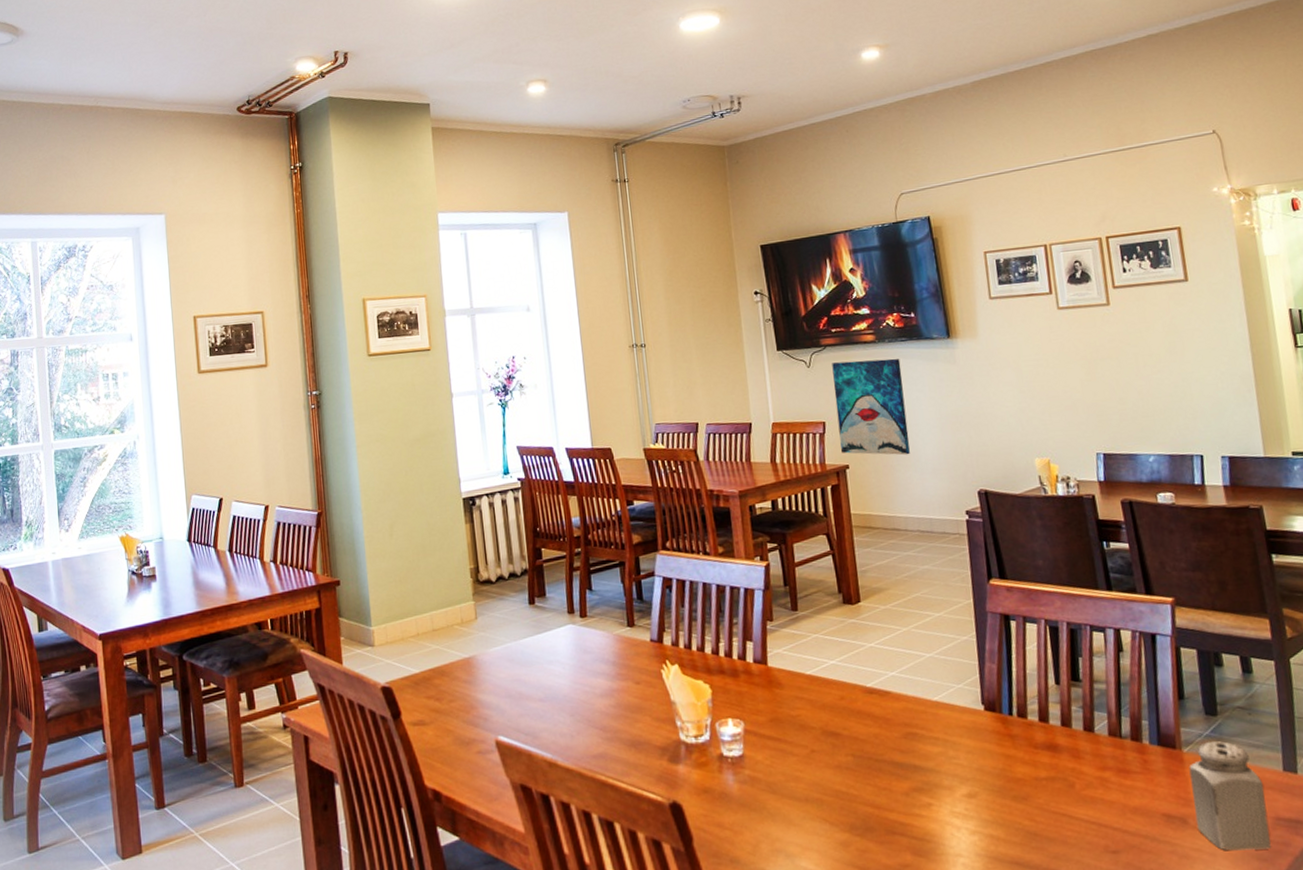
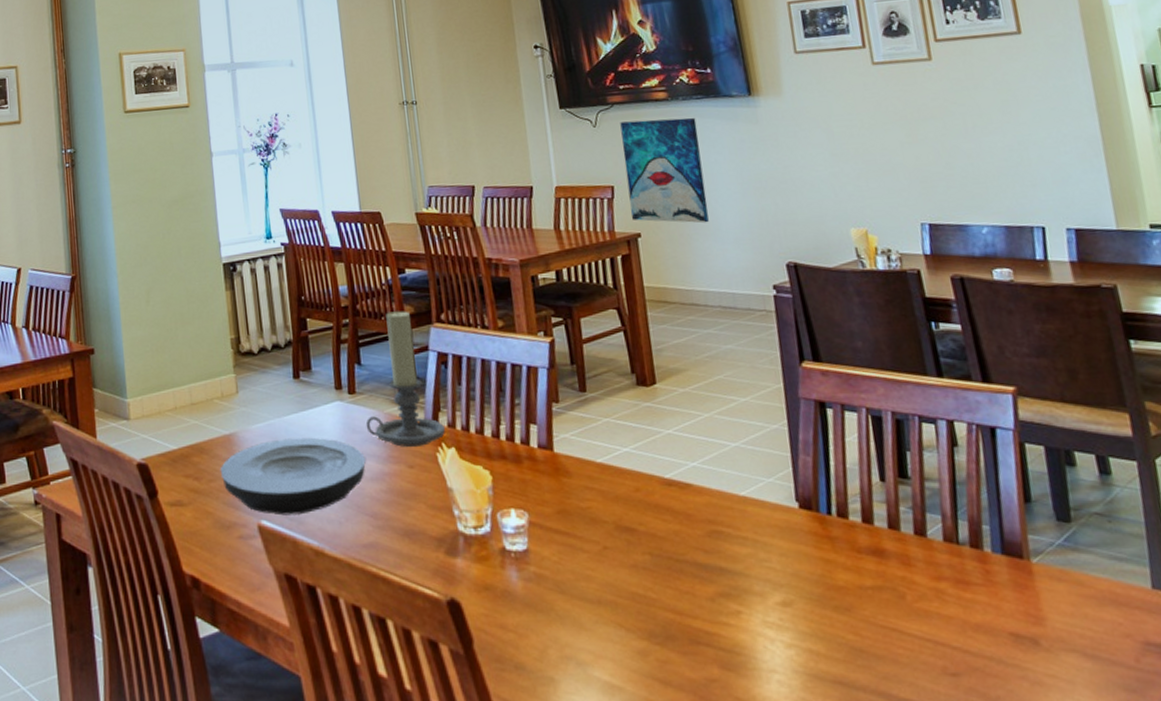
plate: none [460,658,596,731] -> present [220,437,366,516]
candle holder: none [596,539,670,666] -> present [366,310,446,448]
salt shaker: present [1189,741,1271,851] -> none [1039,552,1141,679]

